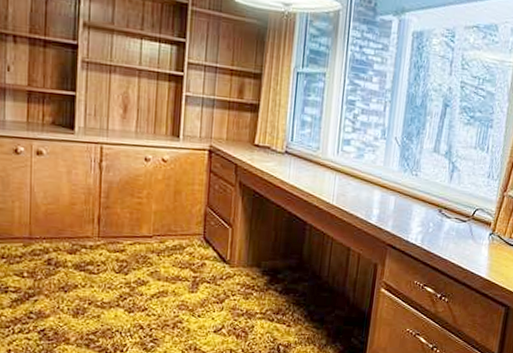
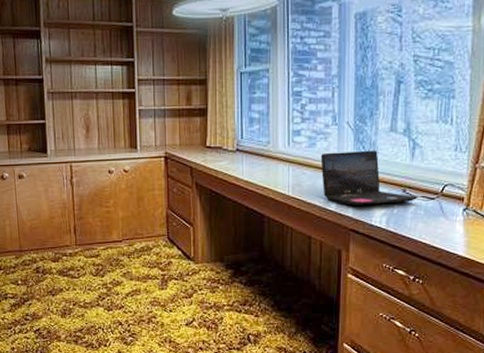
laptop: none [366,165,452,223] -> present [320,150,418,205]

